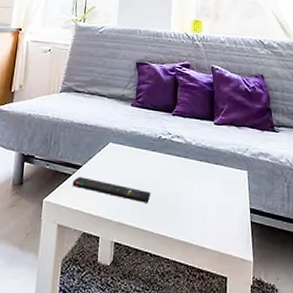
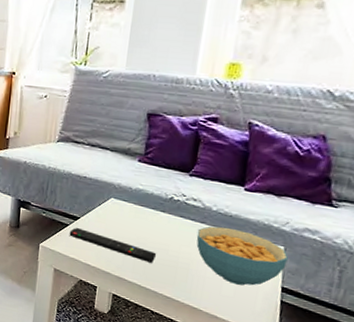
cereal bowl: none [182,159,251,212] -> present [196,226,288,286]

